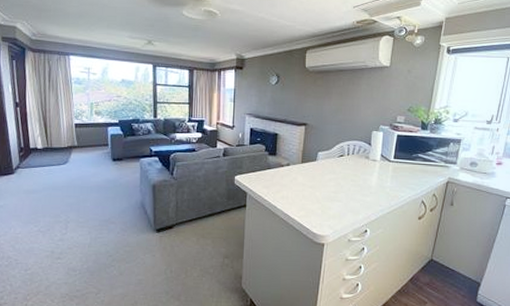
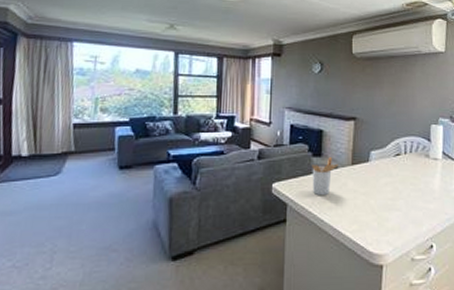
utensil holder: none [268,156,291,188] -> present [312,157,339,196]

